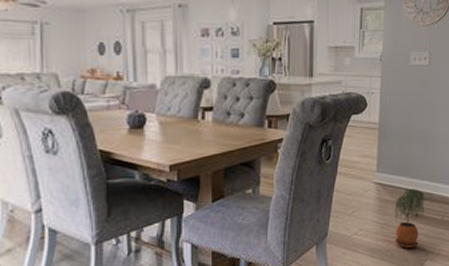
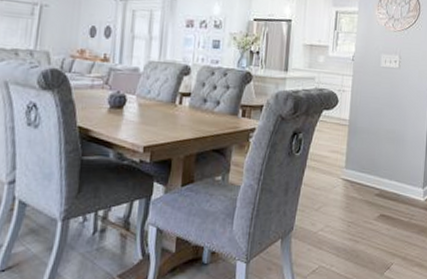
potted plant: present [394,188,425,248] -> none [361,187,393,249]

